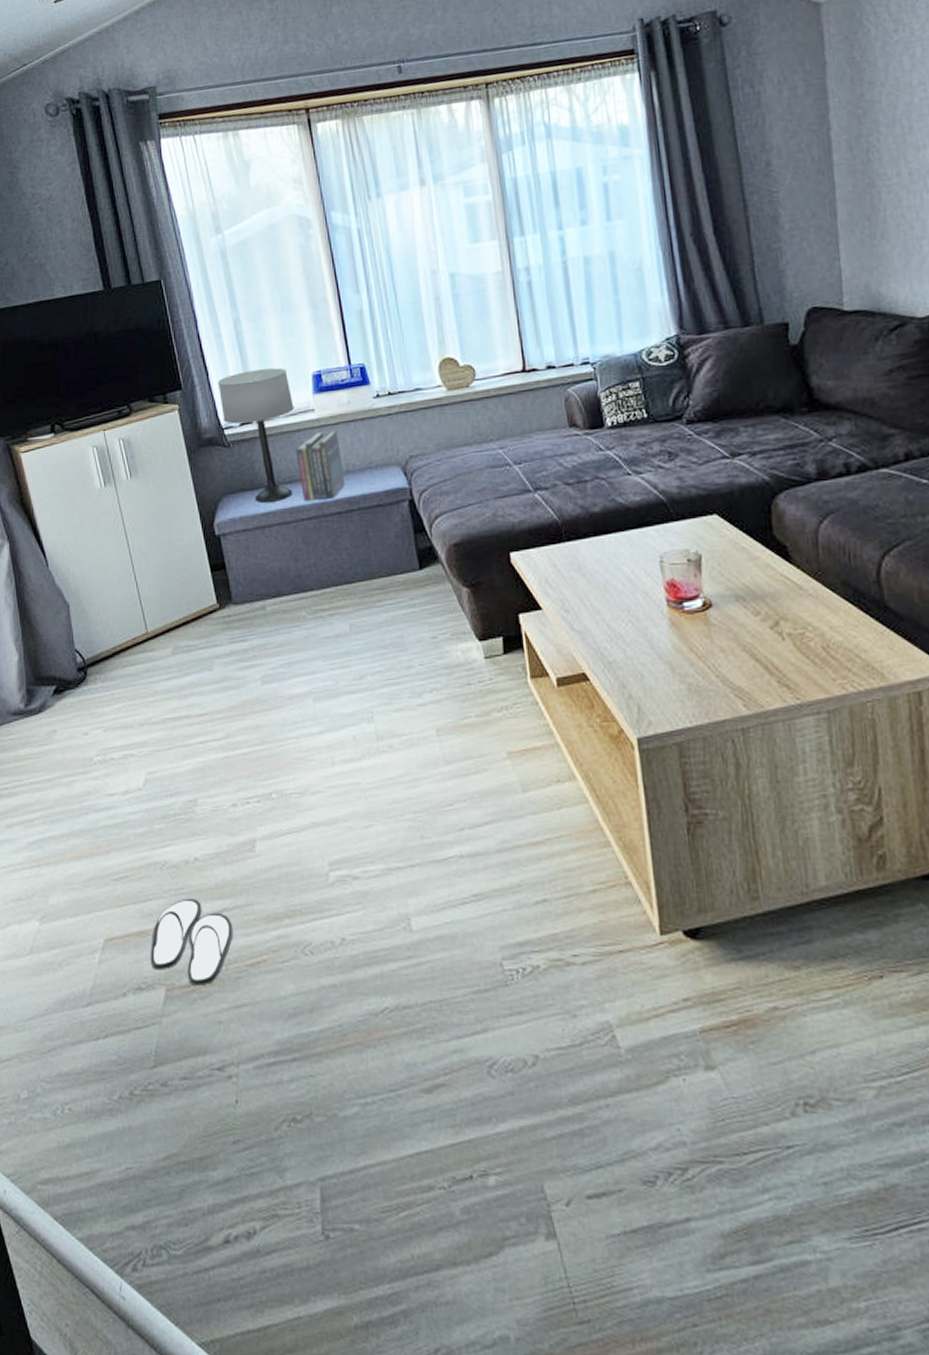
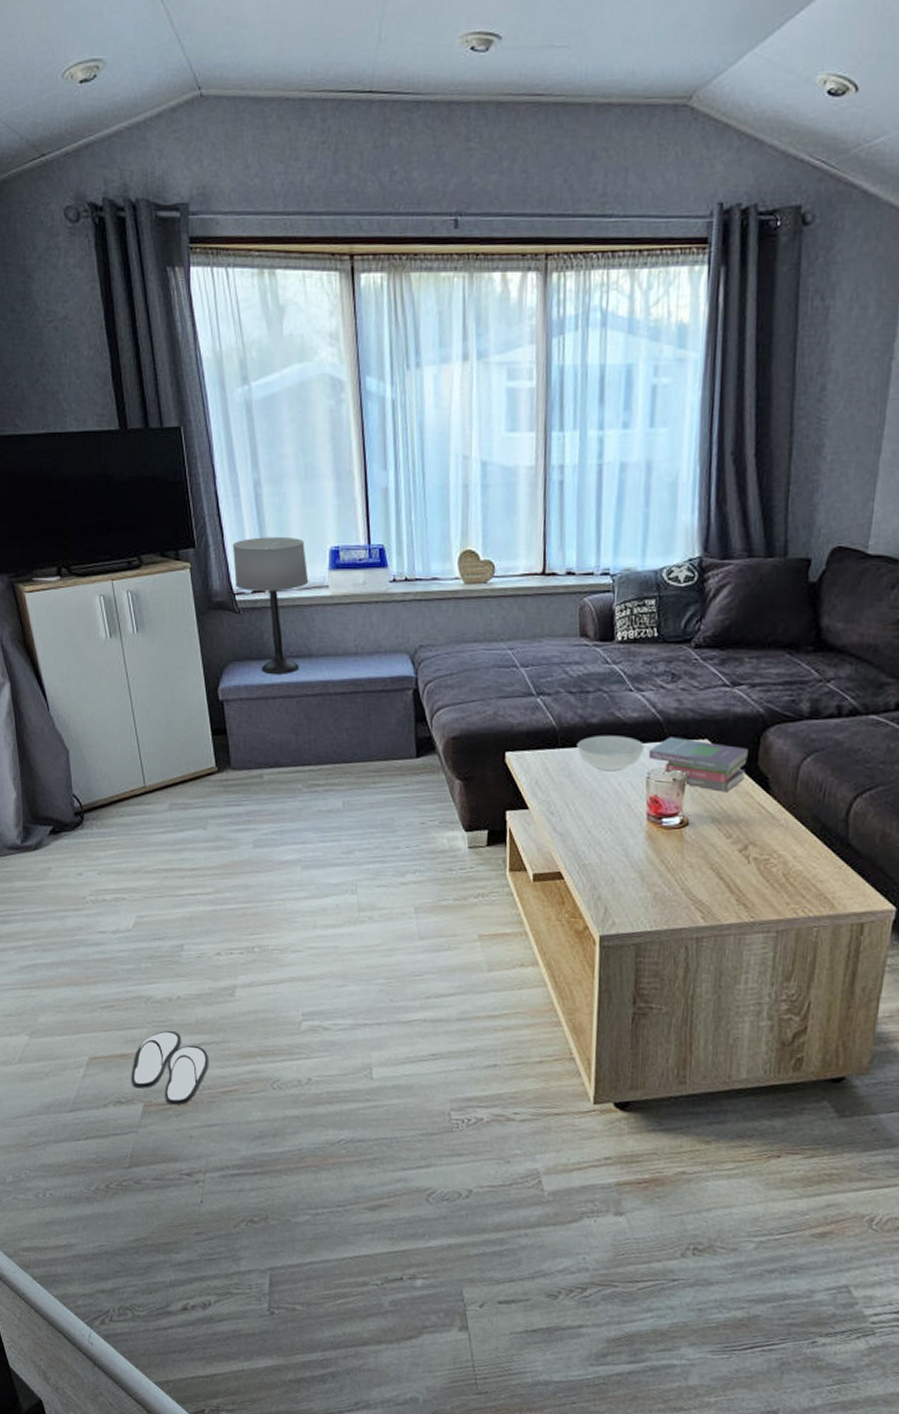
books: present [296,431,346,501] -> none [306,610,353,679]
bowl: none [582,521,653,561] -> present [577,735,646,772]
books: none [657,516,762,568] -> present [648,737,748,793]

